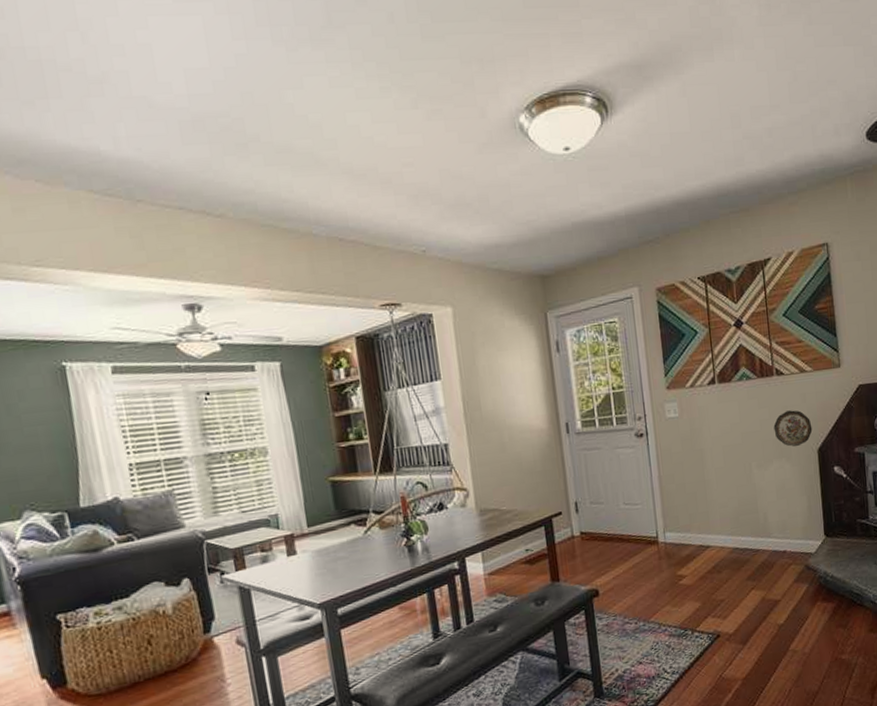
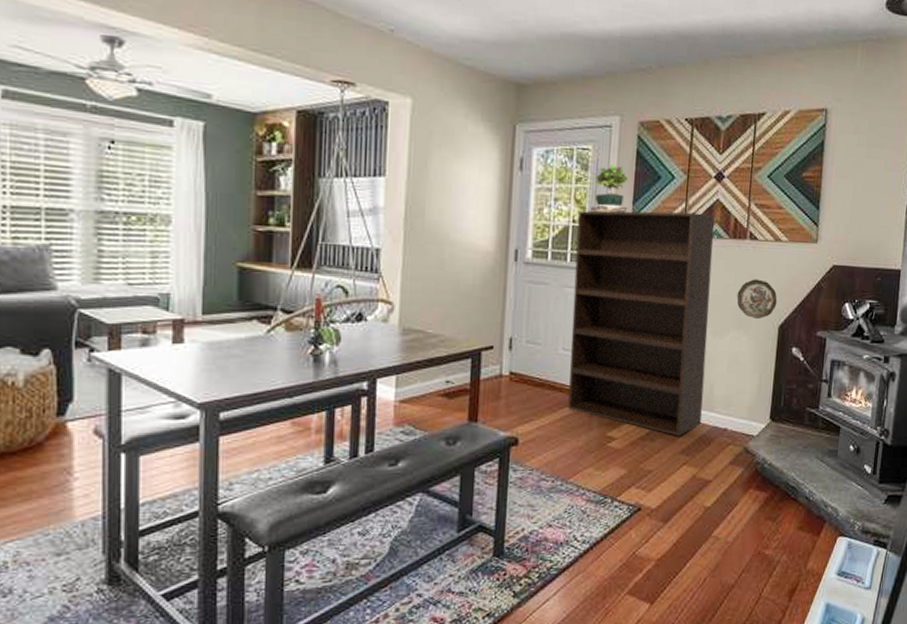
bookshelf: none [616,360,762,565] -> present [568,210,715,436]
potted plant: none [623,330,660,378] -> present [589,163,628,214]

